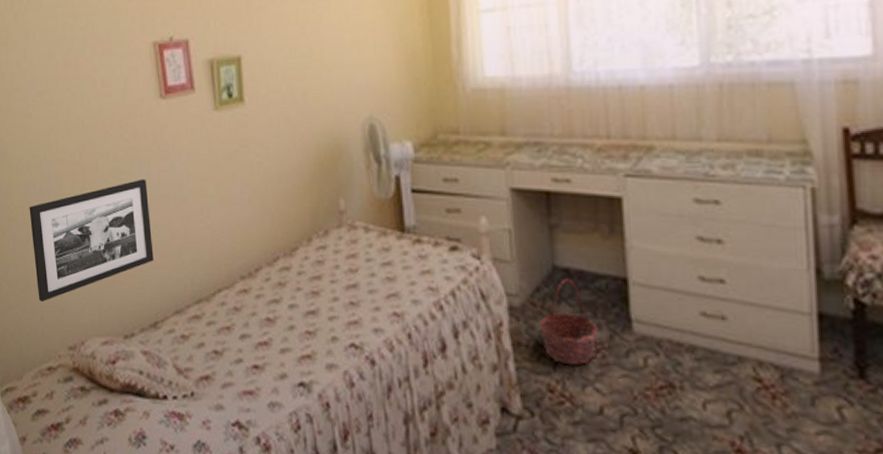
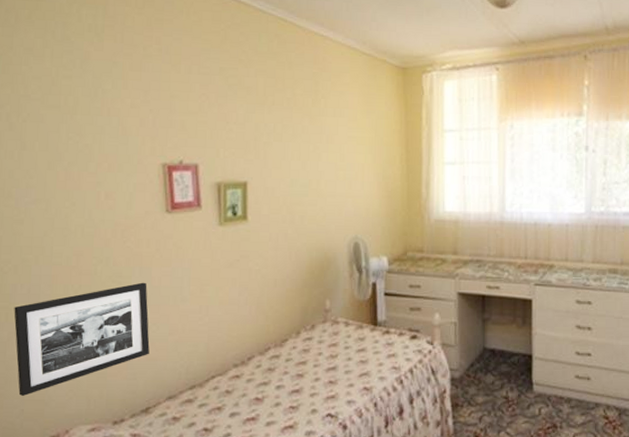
basket: present [538,278,598,366] -> none [471,356,511,418]

